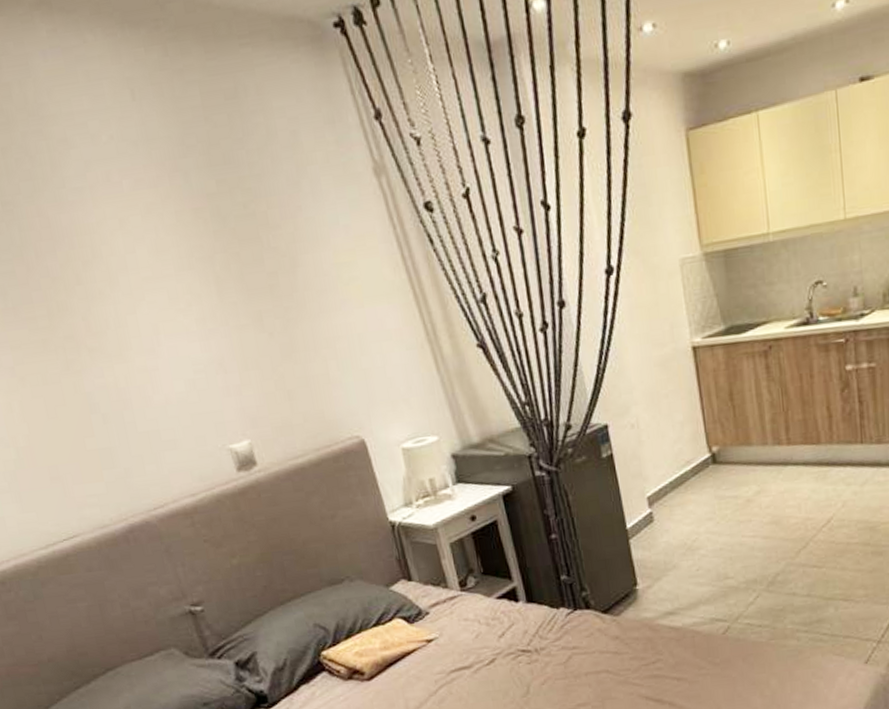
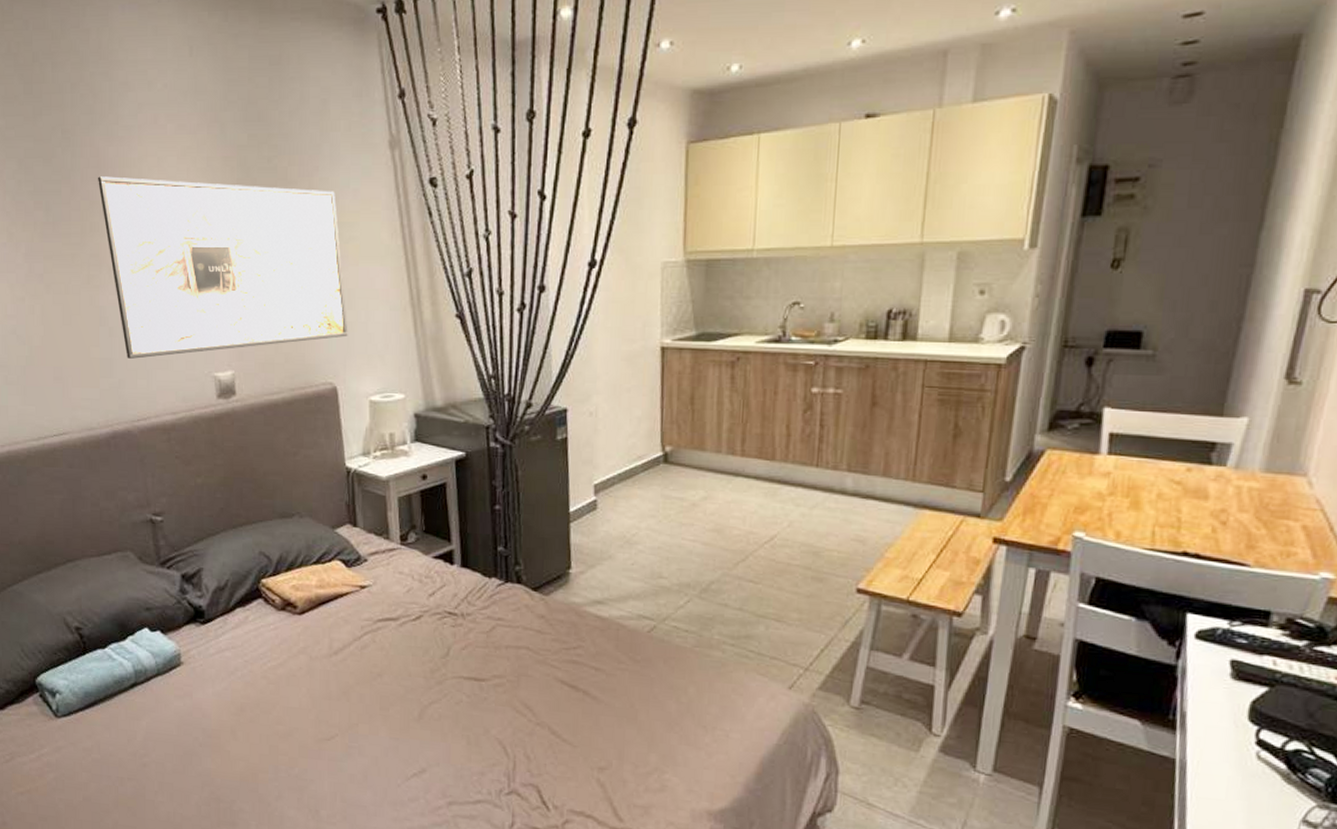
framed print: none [54,230,367,445] -> present [98,176,348,359]

